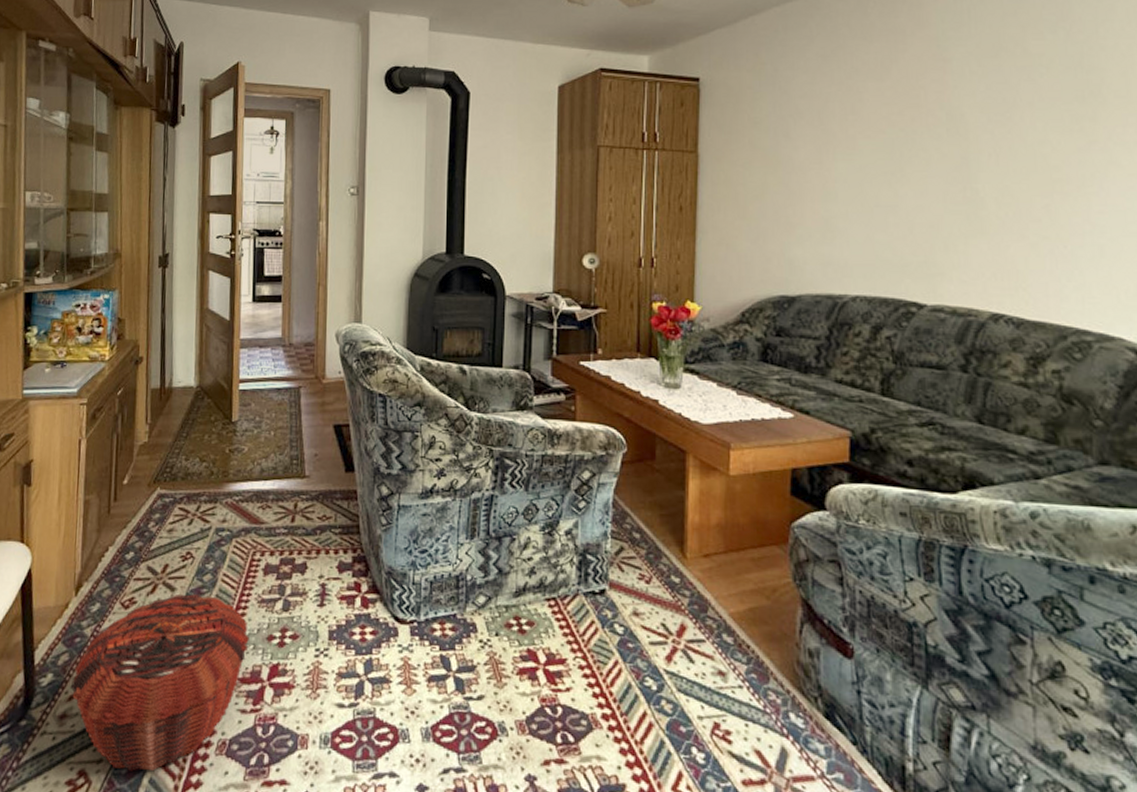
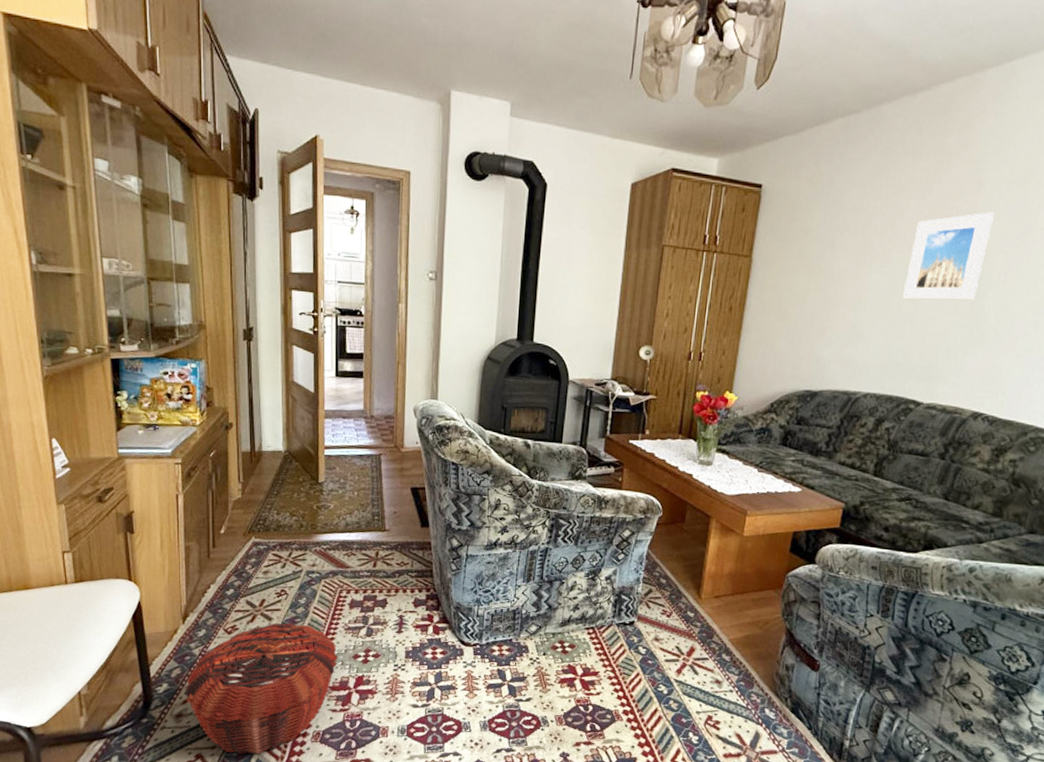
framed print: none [878,89,969,188] -> present [903,212,995,301]

